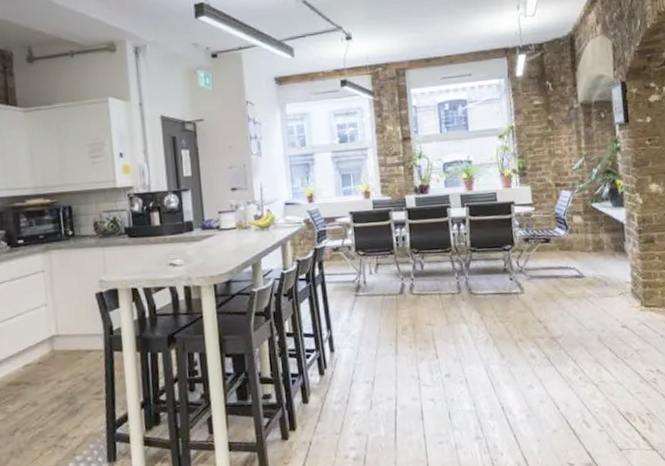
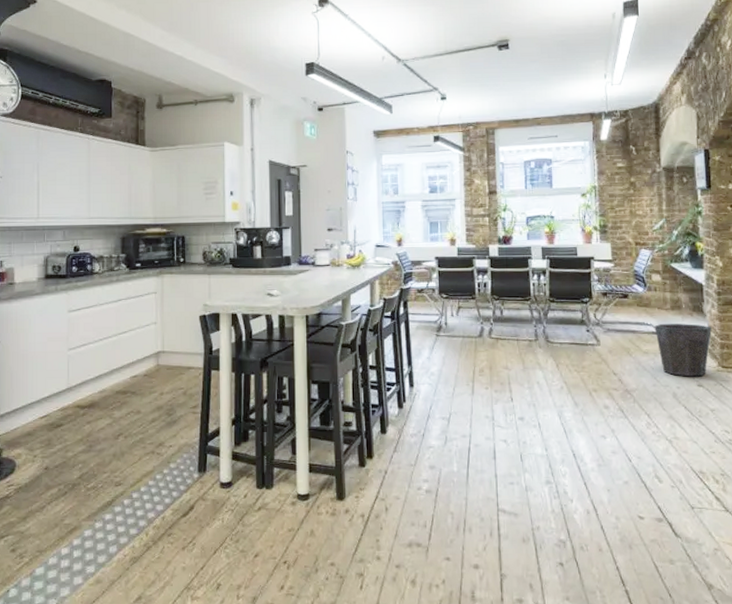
waste bin: none [577,264,634,319] -> present [654,324,712,377]

